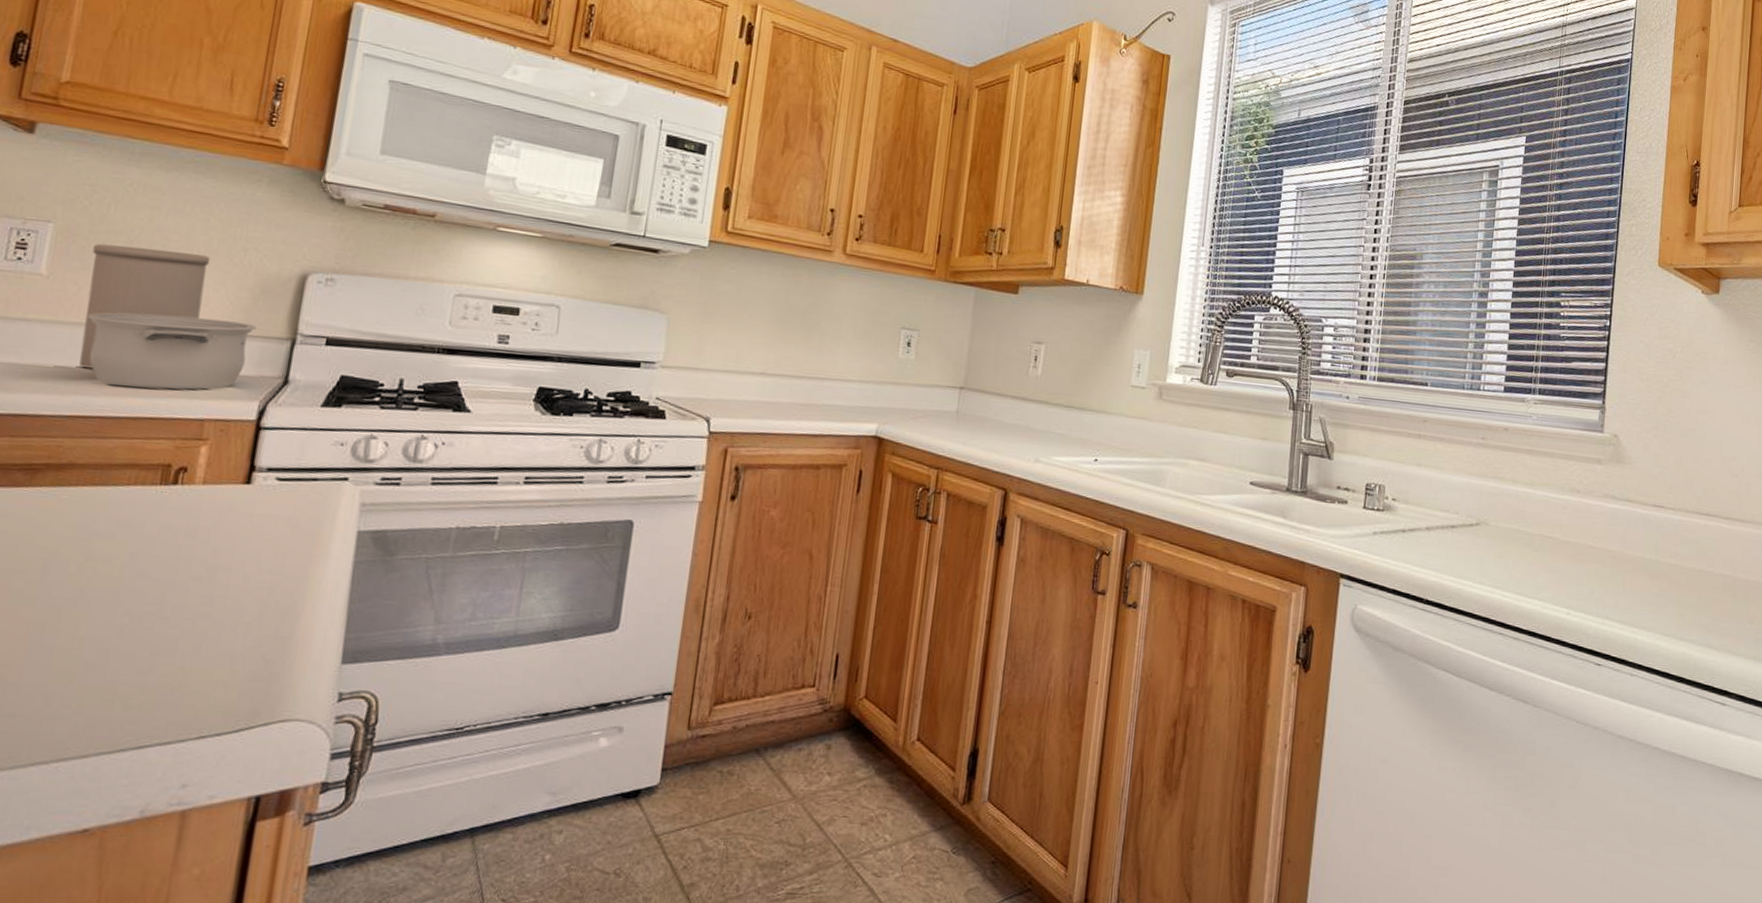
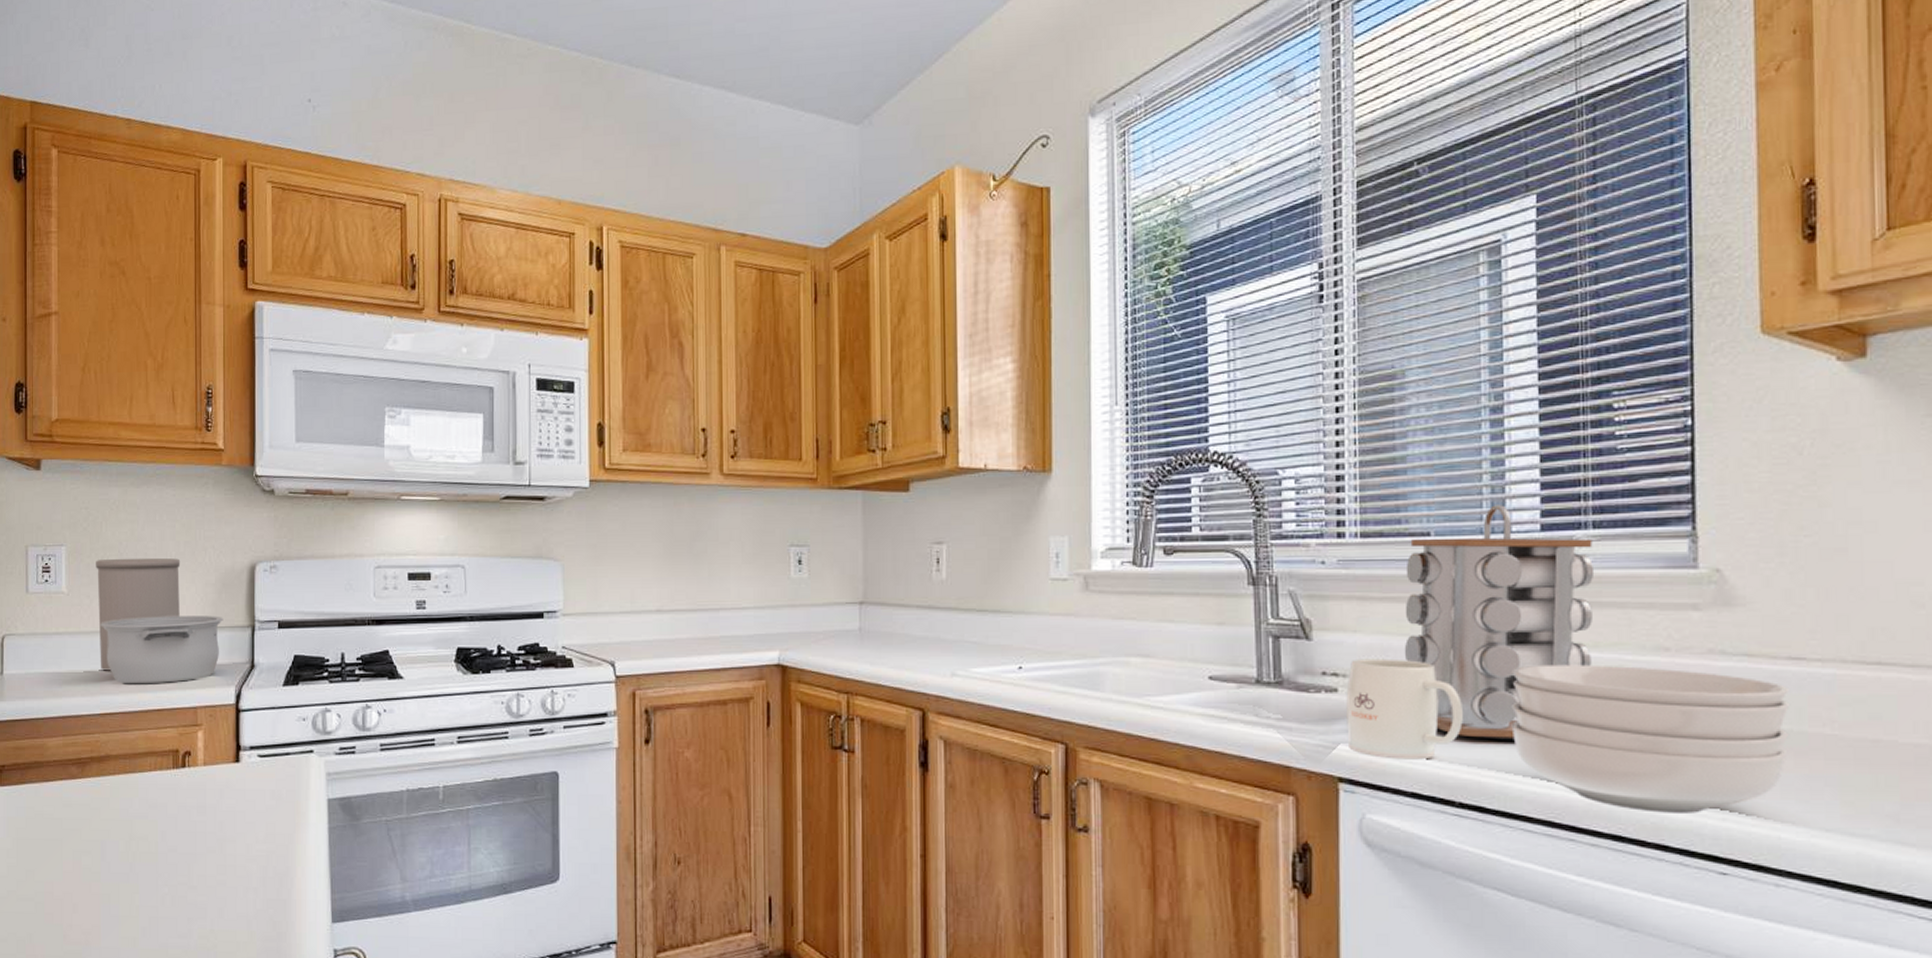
mug: none [1350,478,1437,564] -> present [1346,658,1463,760]
spice rack: none [1399,367,1537,554] -> present [1404,505,1595,742]
bowl: none [1468,495,1652,618] -> present [1511,664,1791,813]

